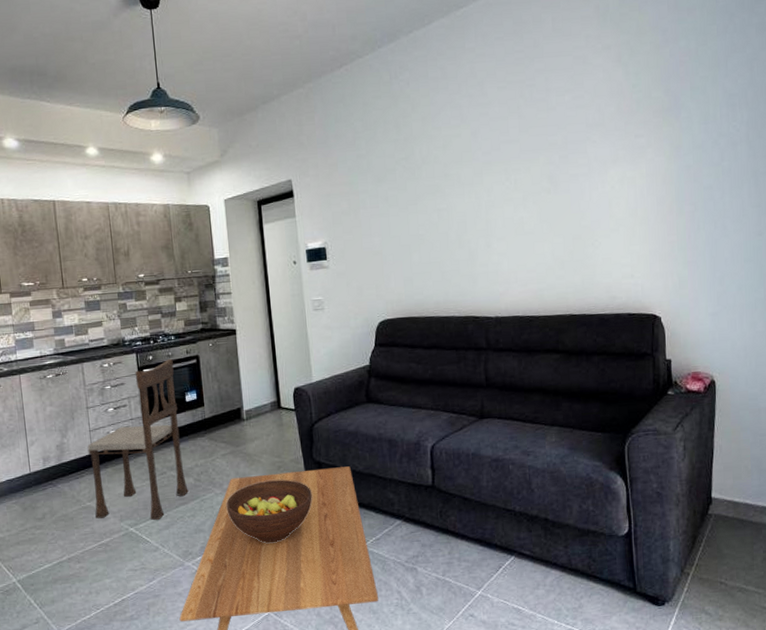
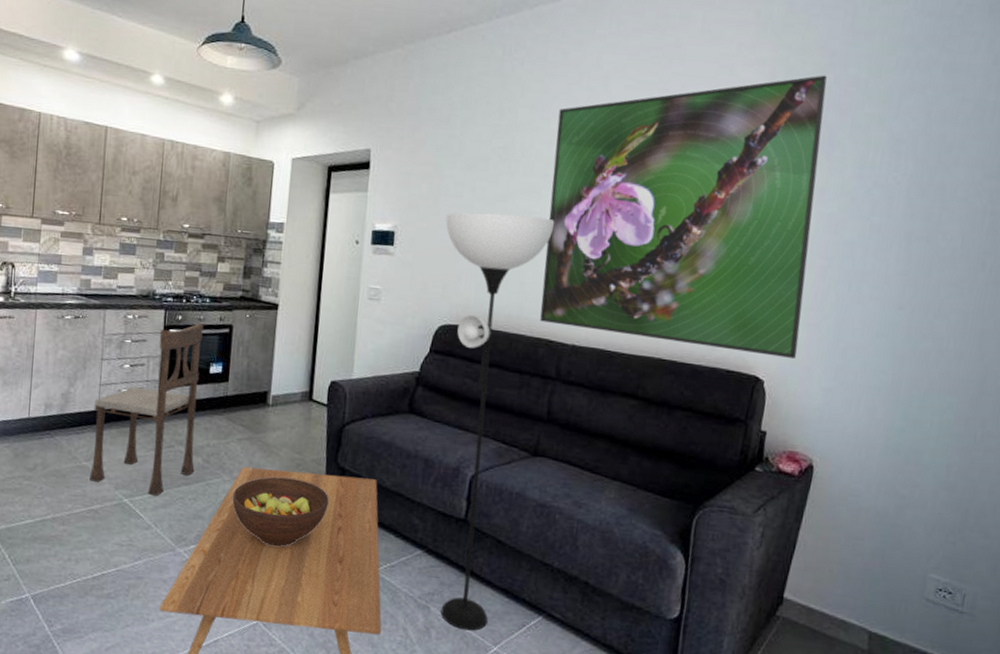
floor lamp: none [367,212,469,582] -> present [440,212,554,631]
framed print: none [447,50,684,302] -> present [540,75,827,358]

